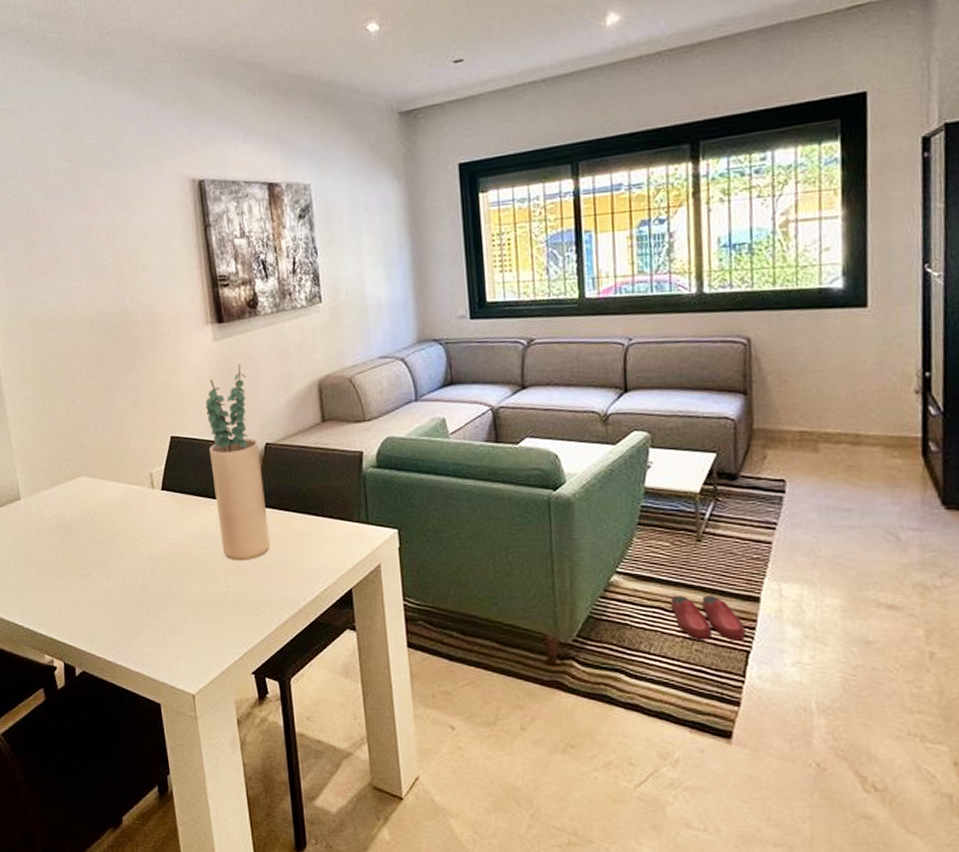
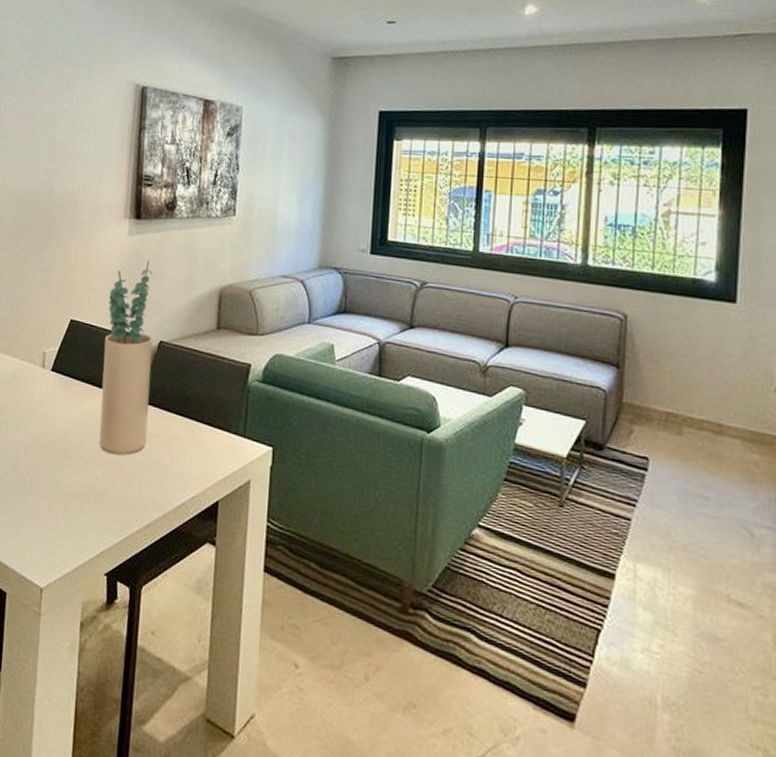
slippers: present [671,595,746,641] -> none [528,559,599,618]

